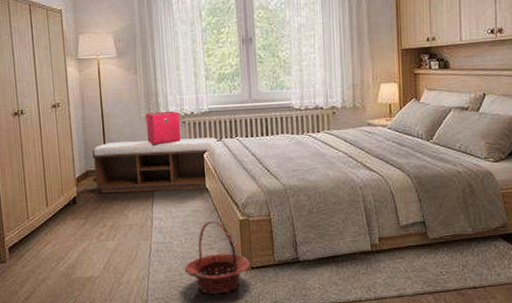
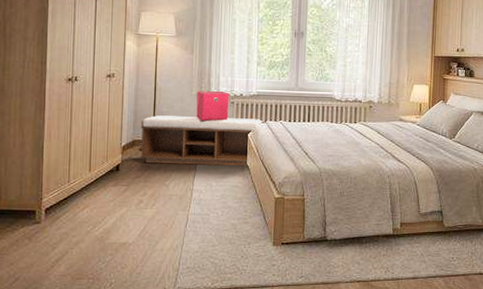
basket: present [184,221,251,295] -> none [218,197,281,267]

